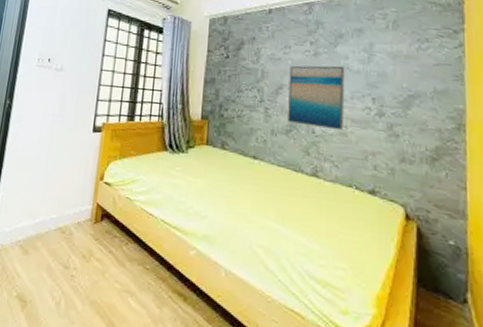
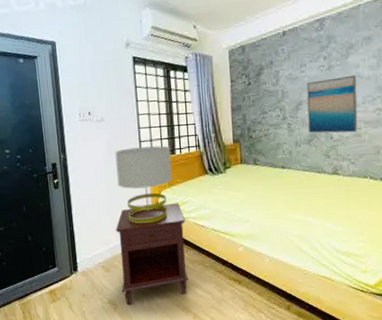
nightstand: none [36,176,132,306] -> present [115,203,189,305]
table lamp: none [62,105,129,200] -> present [115,146,172,224]

